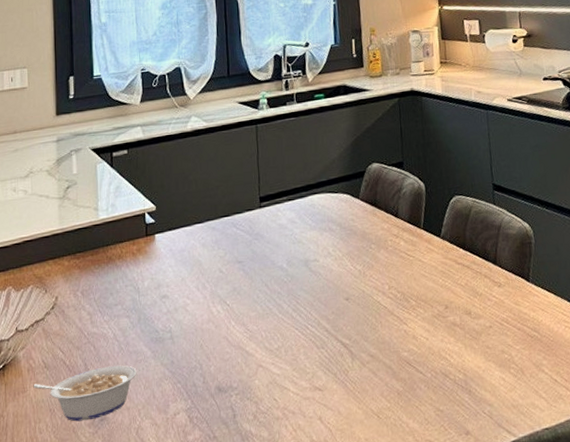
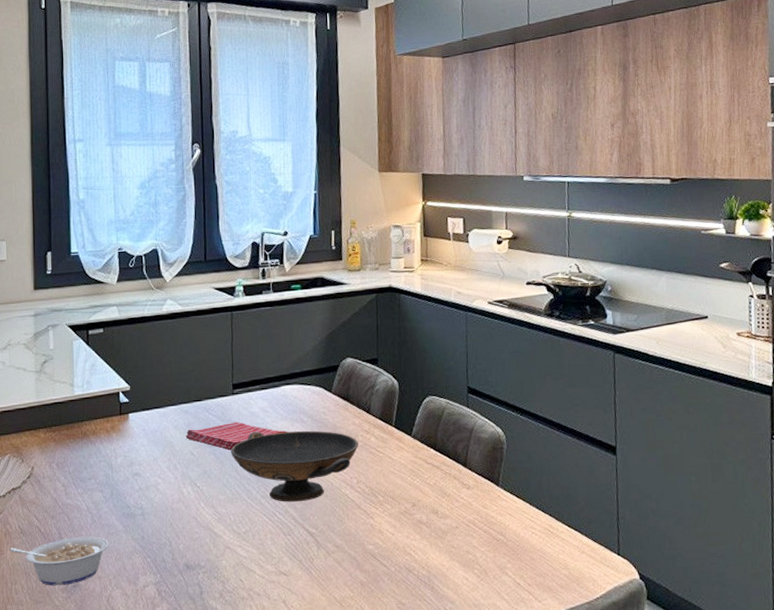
dish towel: none [213,235,317,265] -> present [185,422,288,451]
decorative bowl: none [260,238,388,314] -> present [230,430,358,502]

